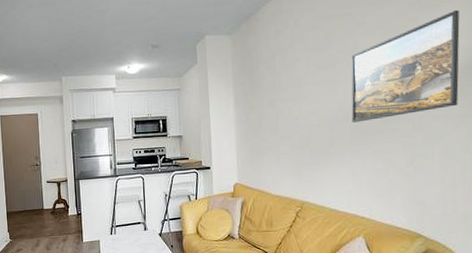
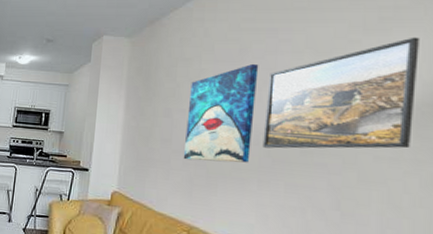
wall art: none [288,47,343,144] -> present [183,63,259,163]

